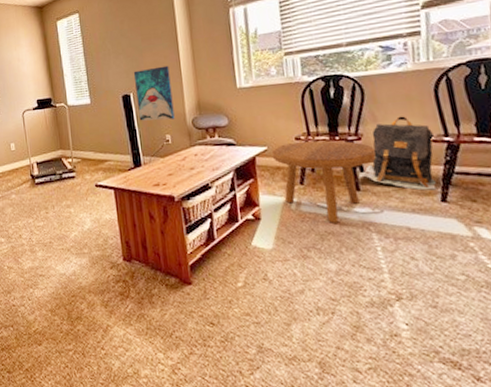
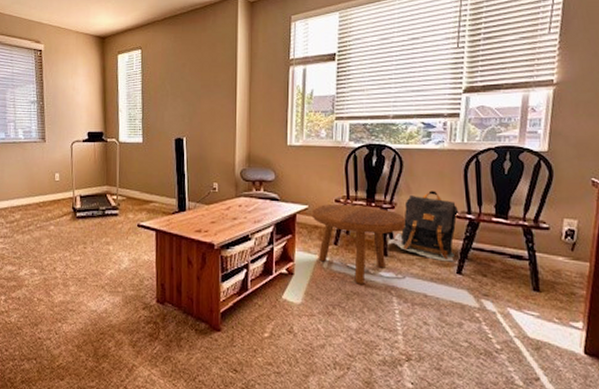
wall art: present [133,65,175,121] -> none [189,114,225,168]

